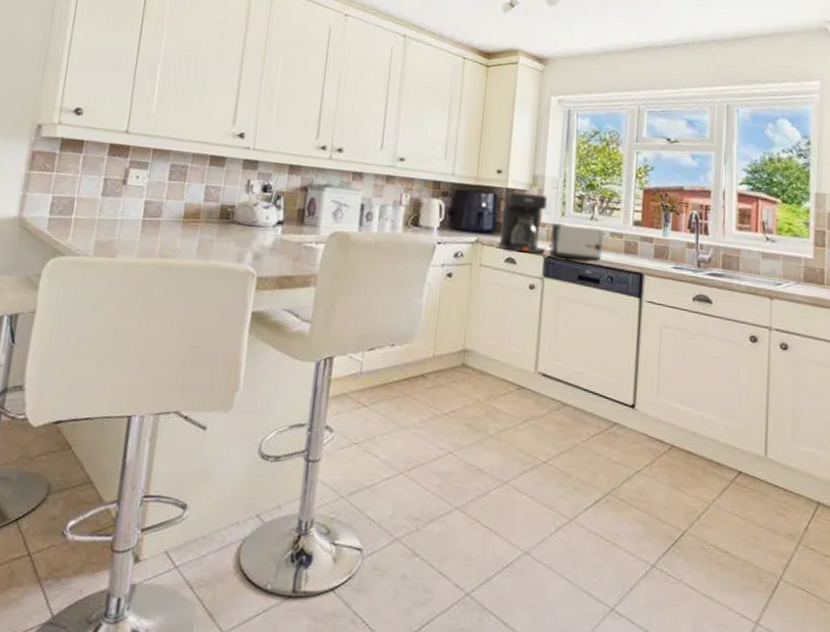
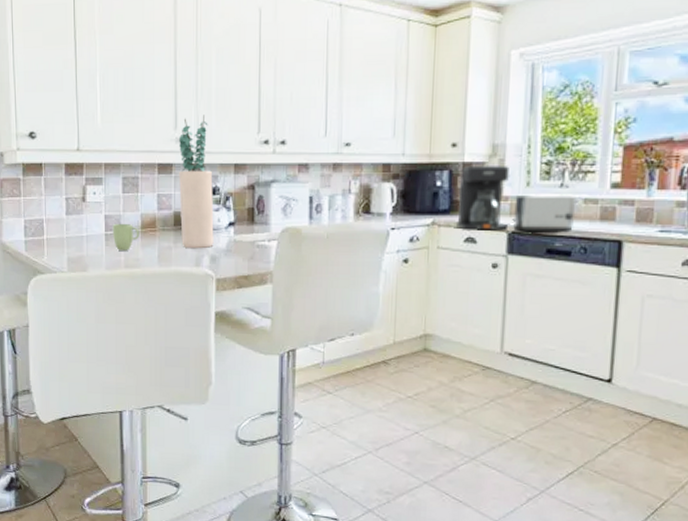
mug: none [150,210,181,240] -> present [112,224,140,251]
vase: none [225,115,268,245] -> present [179,115,214,249]

